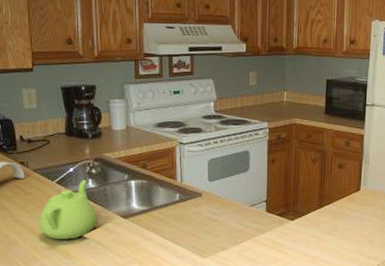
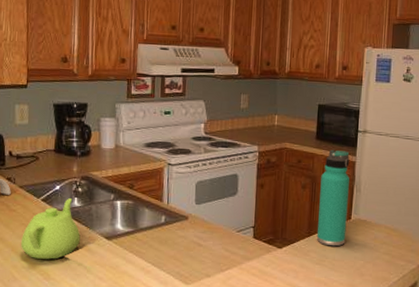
thermos bottle: none [327,123,358,217] -> present [316,149,350,247]

